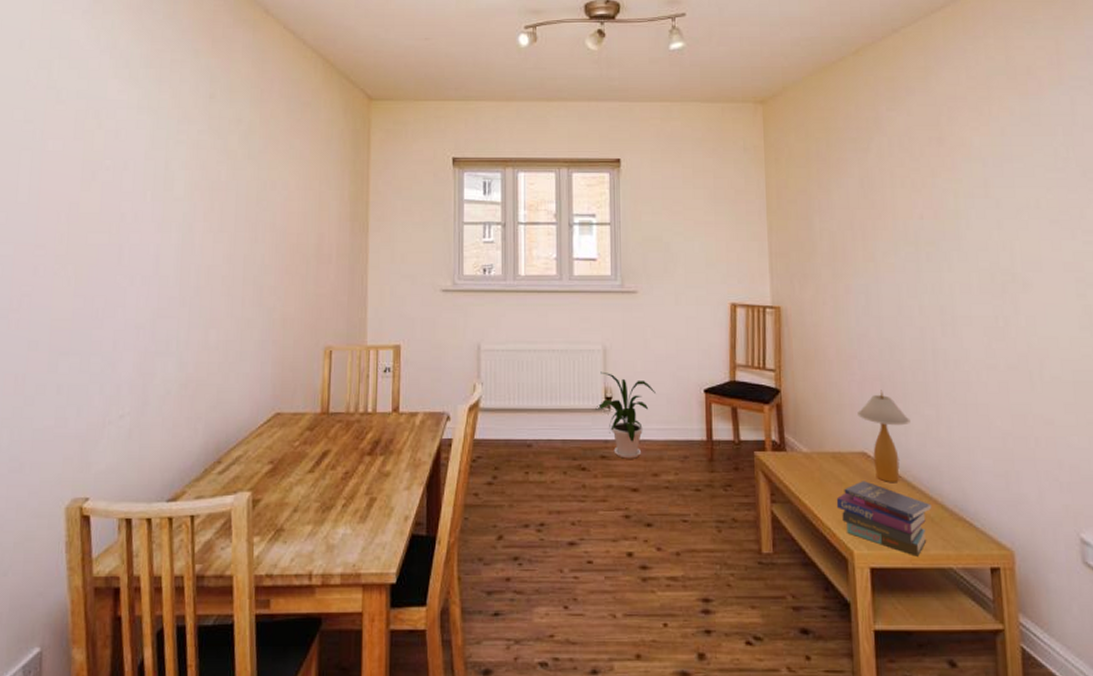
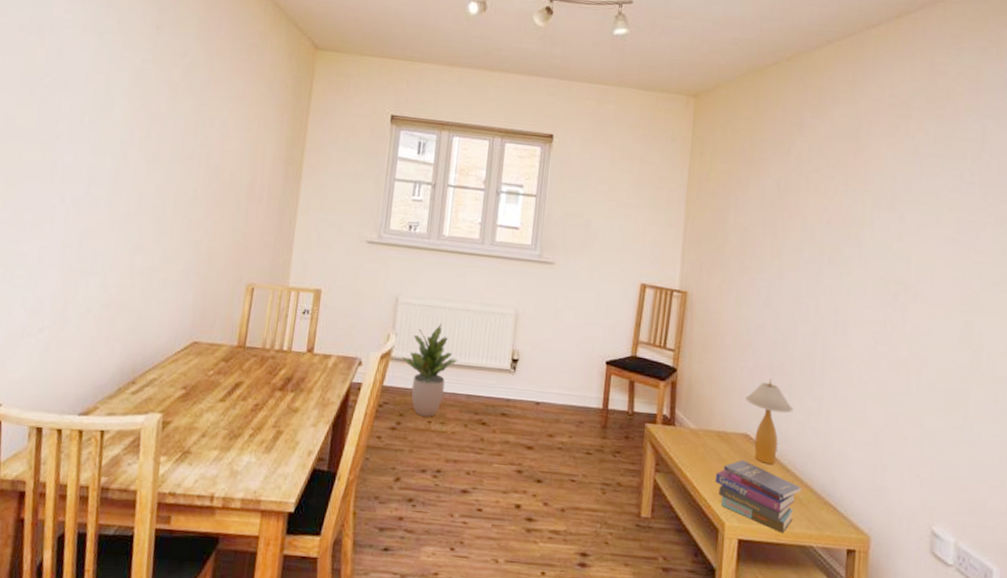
potted plant: none [491,367,548,468] -> present [402,323,457,417]
house plant: present [595,371,655,459] -> none [501,334,560,419]

